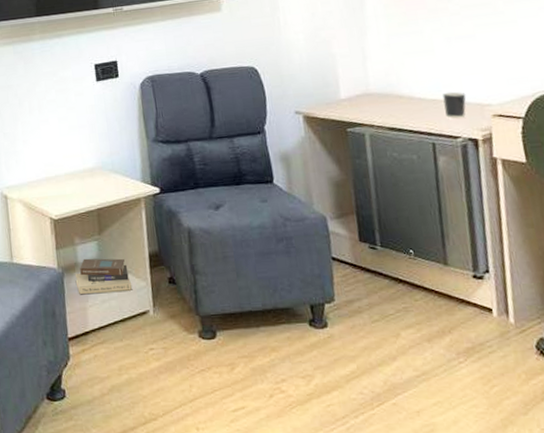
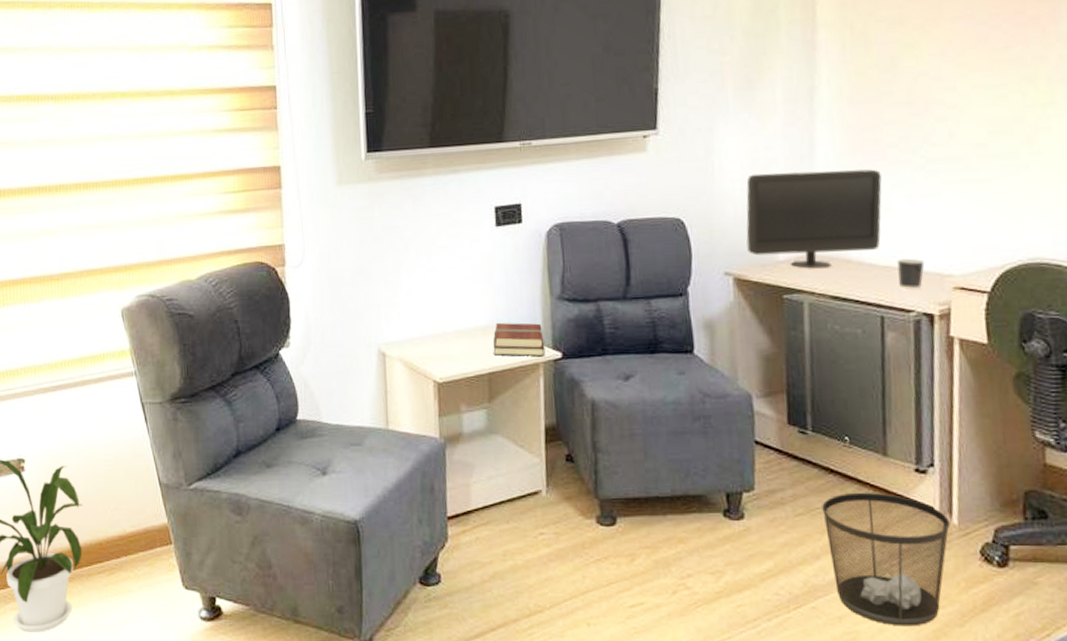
books: present [74,258,132,295] -> none [458,428,523,469]
books: none [99,163,145,194] -> present [492,322,545,357]
computer monitor: none [308,17,427,105] -> present [746,169,882,269]
waste bin: none [394,298,508,417] -> present [822,492,950,627]

